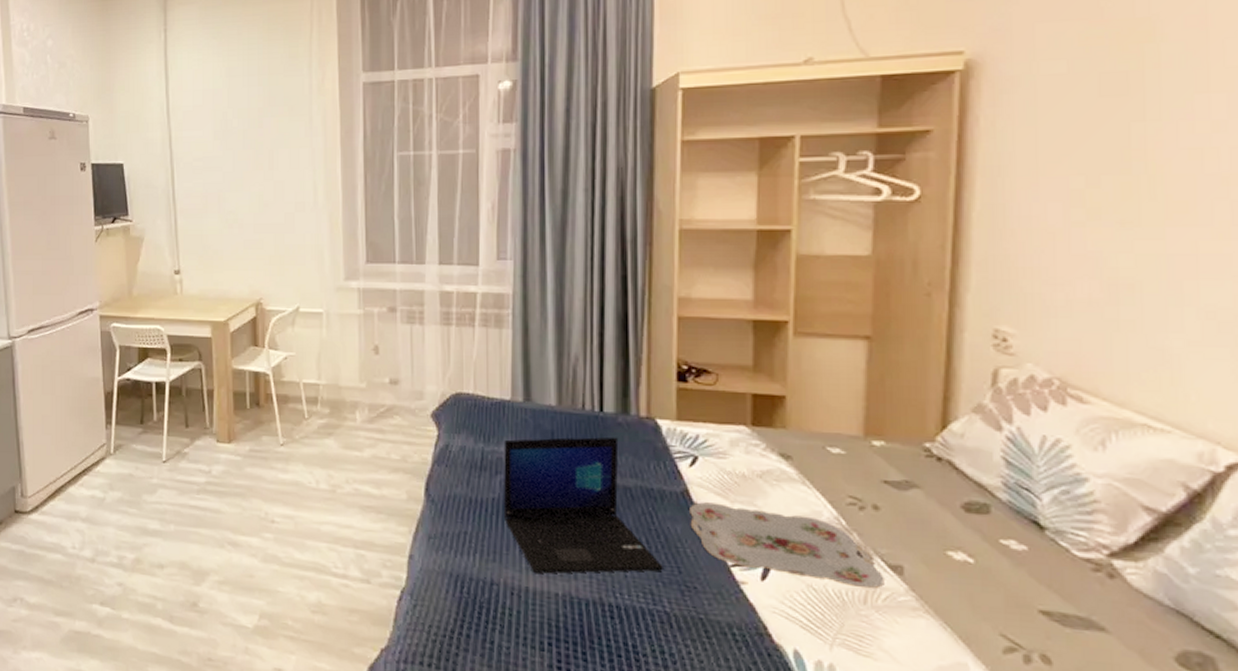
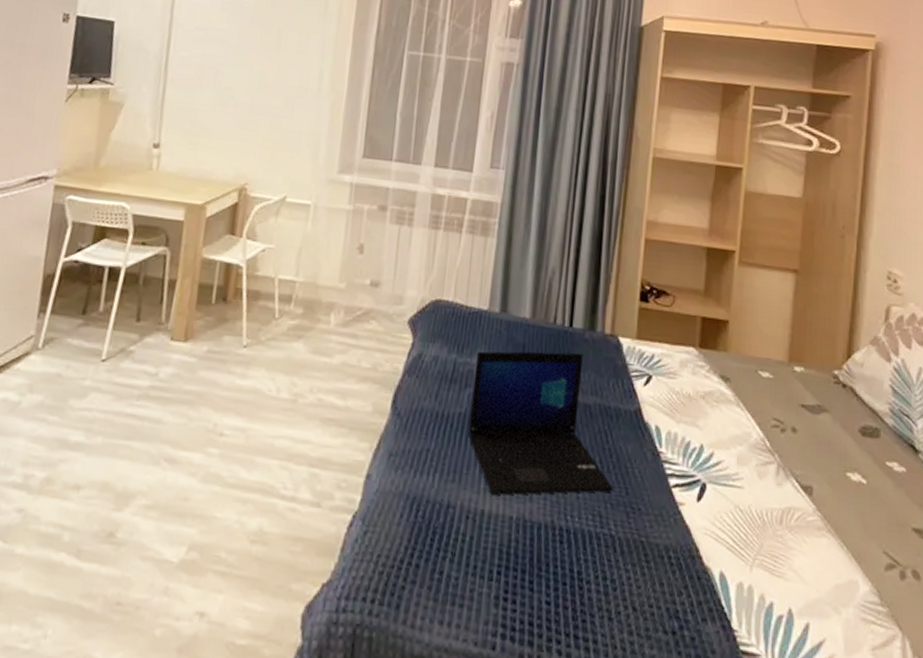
serving tray: present [690,502,884,589] -> none [640,421,797,509]

